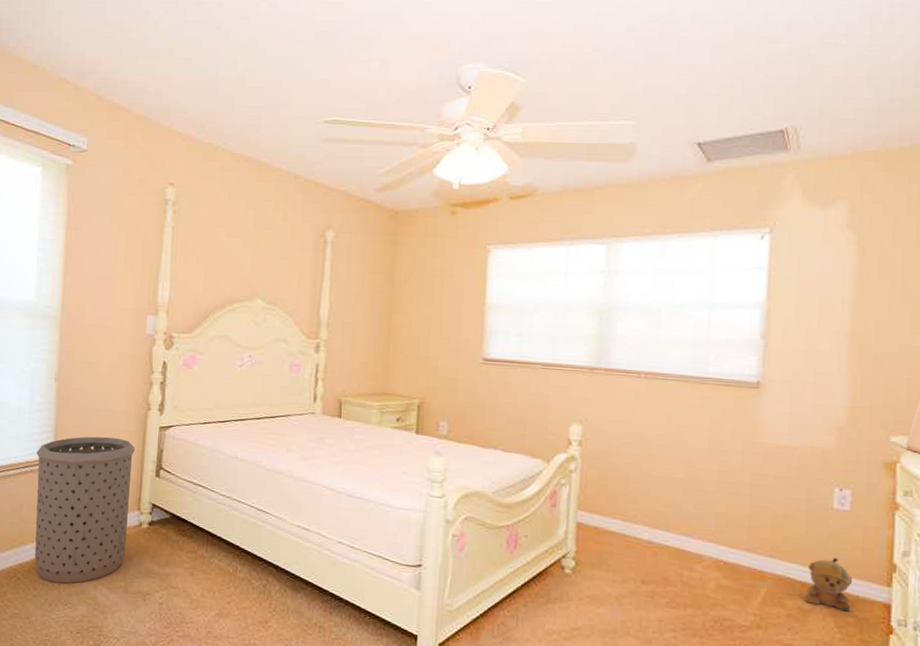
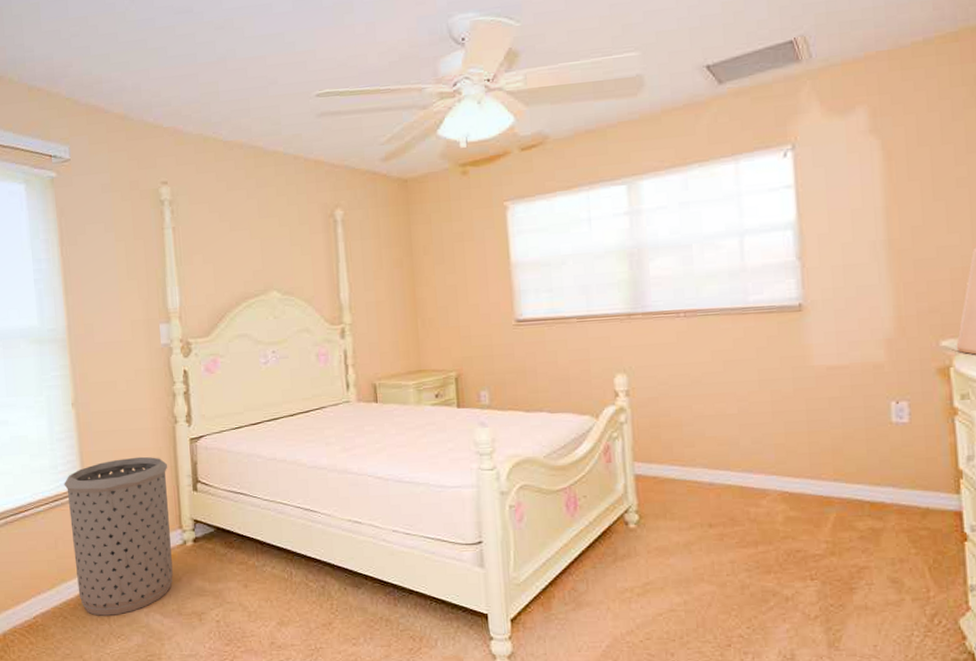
stuffed bear: present [804,558,853,612] -> none [874,472,923,525]

